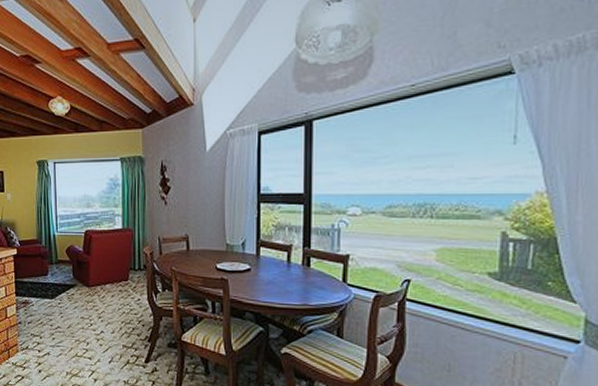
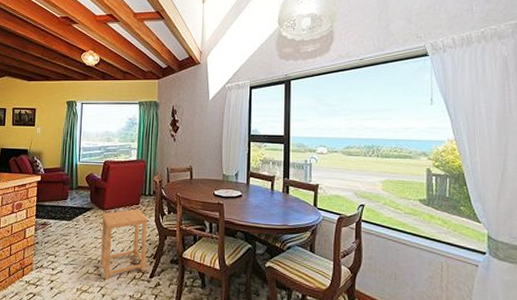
side table: none [87,285,141,364] -> present [101,209,148,280]

